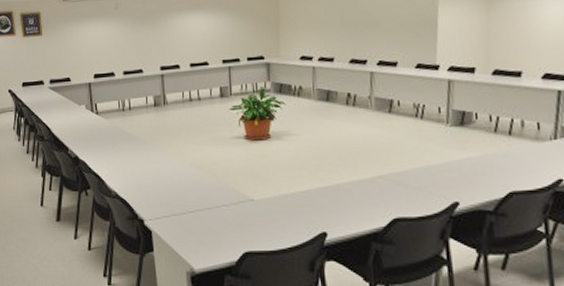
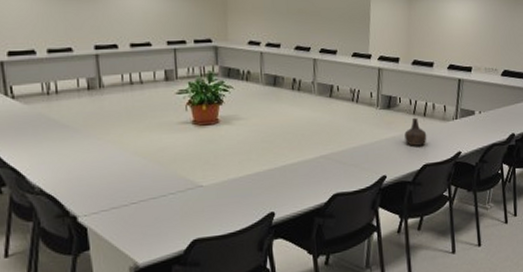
bottle: none [483,136,514,170] -> present [404,117,427,146]

